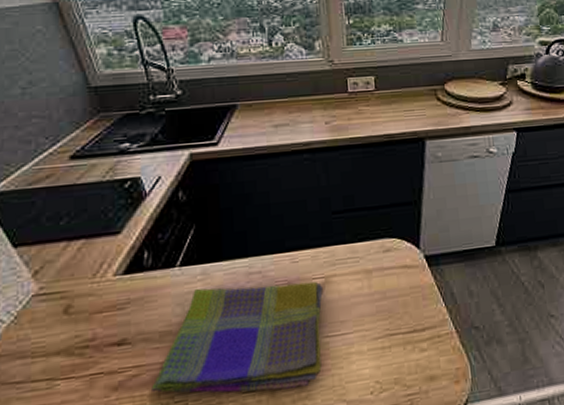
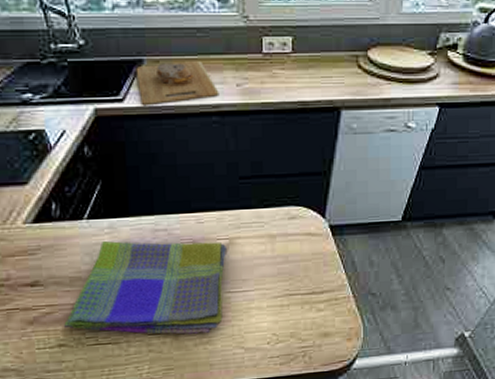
cutting board: none [230,103,310,148] -> present [135,61,219,106]

